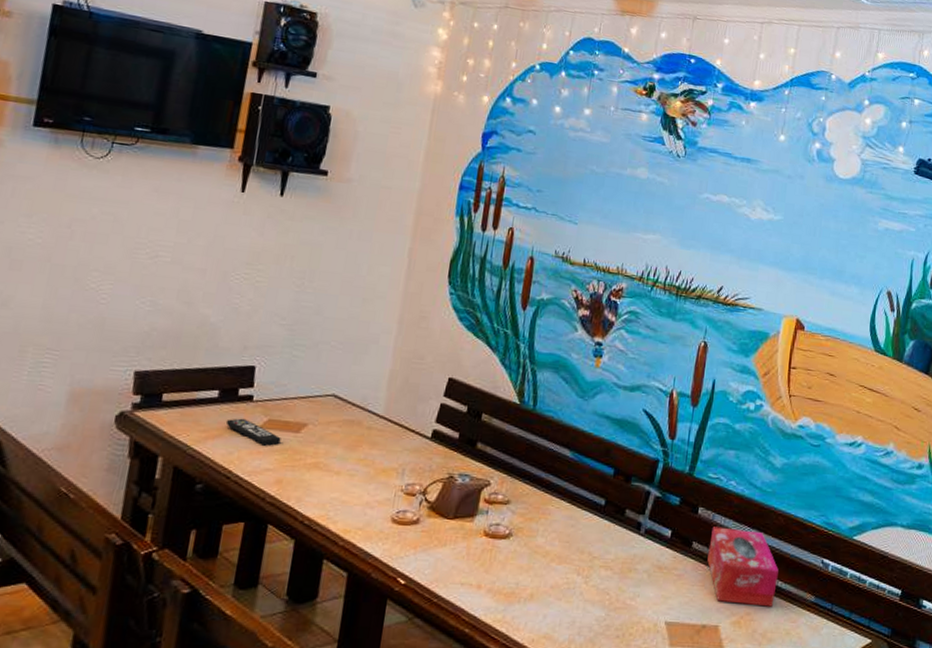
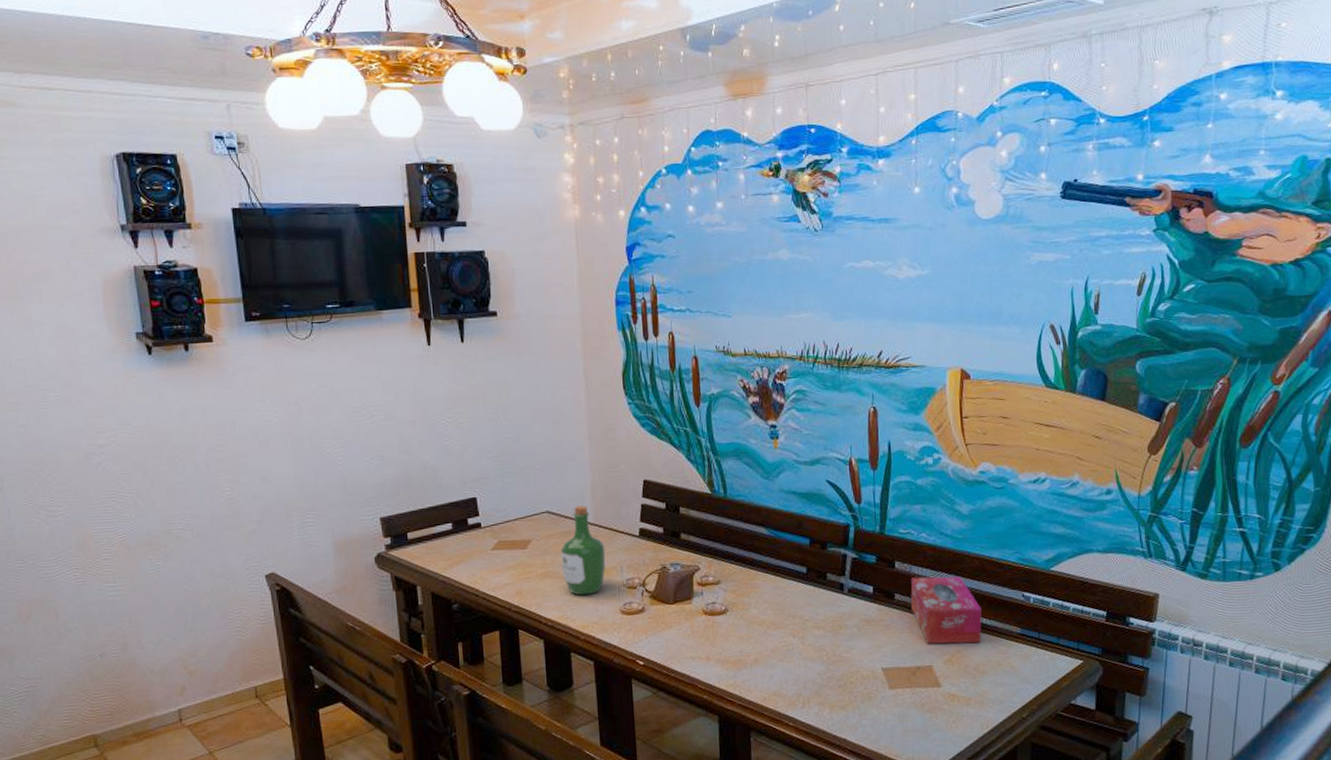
remote control: present [225,418,281,446] -> none [463,543,512,564]
wine bottle: none [334,394,390,496] -> present [560,505,606,596]

